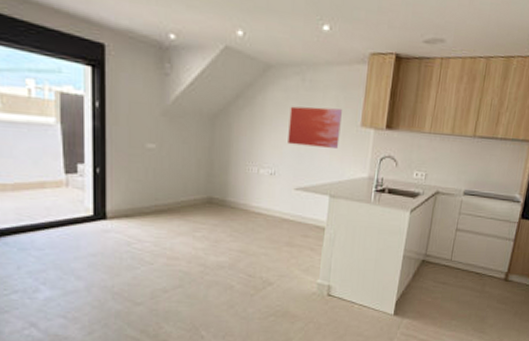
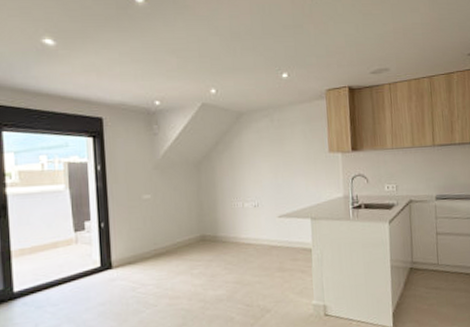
wall art: present [288,106,342,148] -> none [264,140,312,178]

